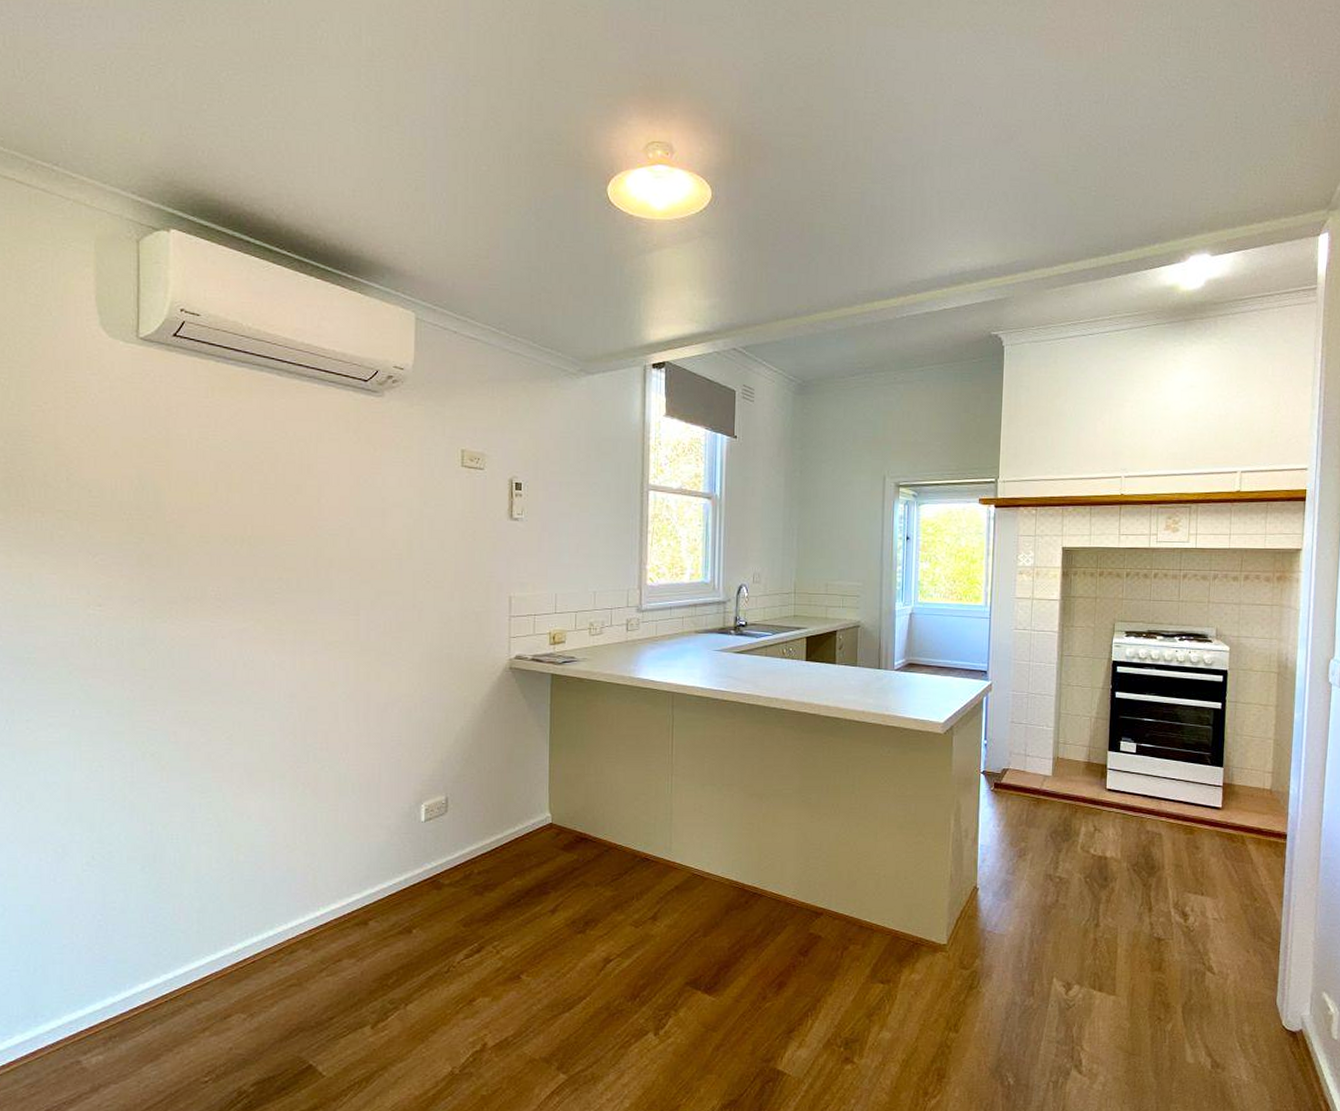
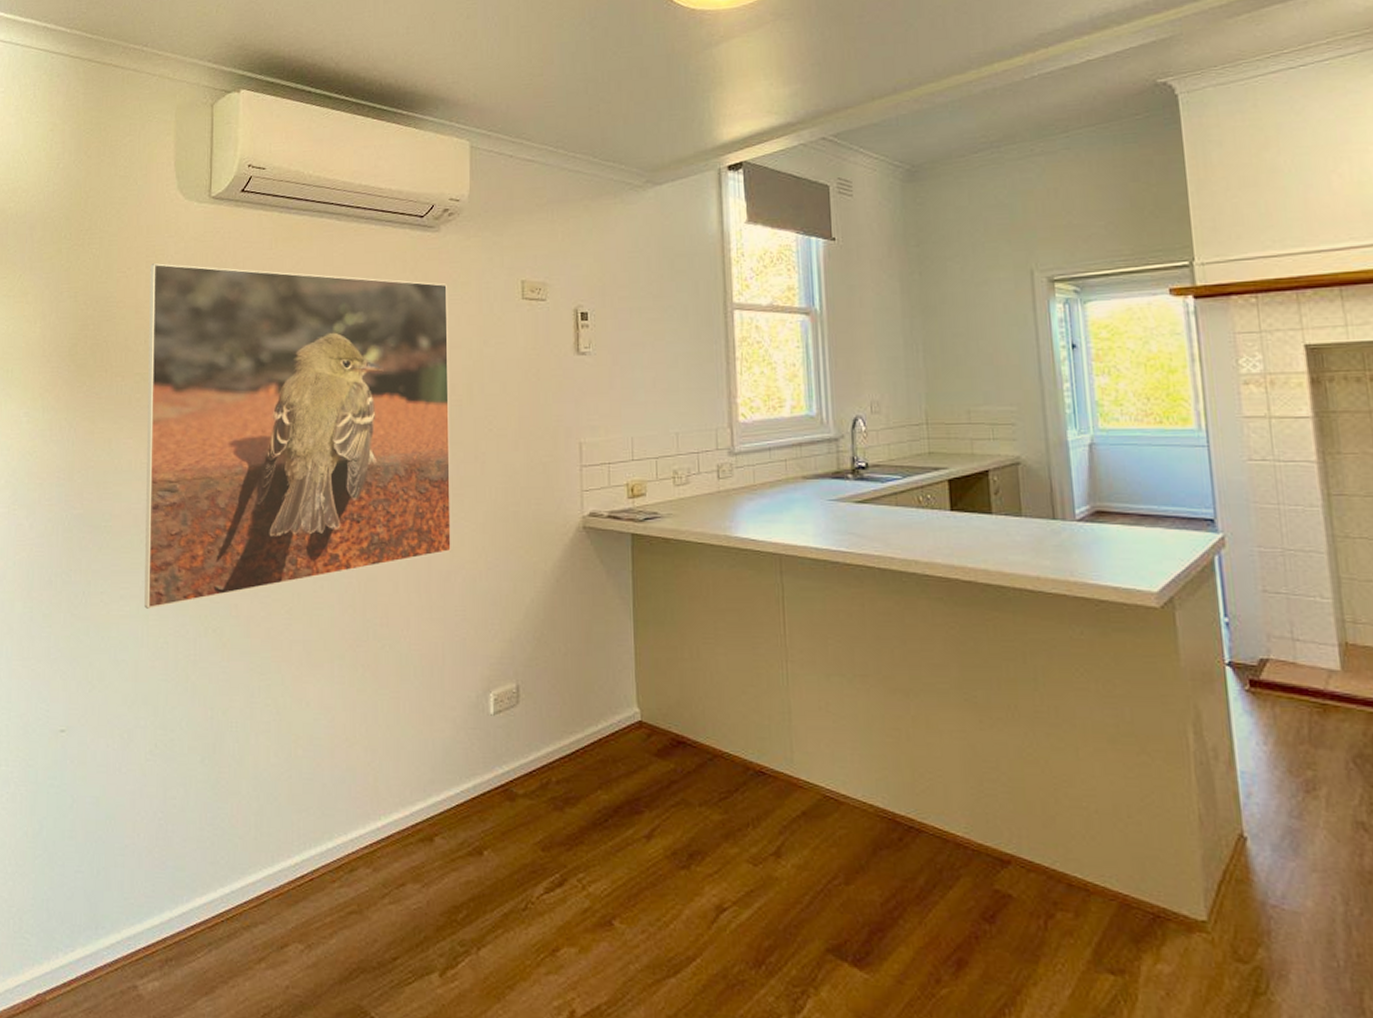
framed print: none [70,400,391,735] -> present [144,263,452,609]

